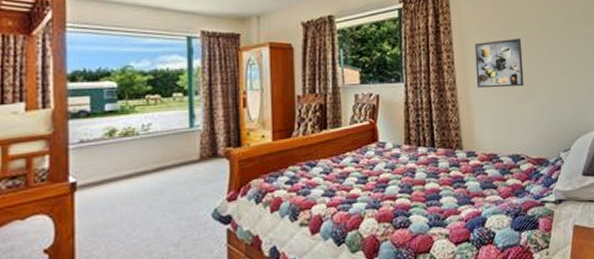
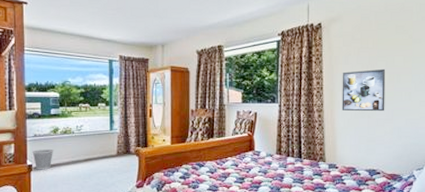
wastebasket: none [77,158,110,189] -> present [32,148,54,170]

